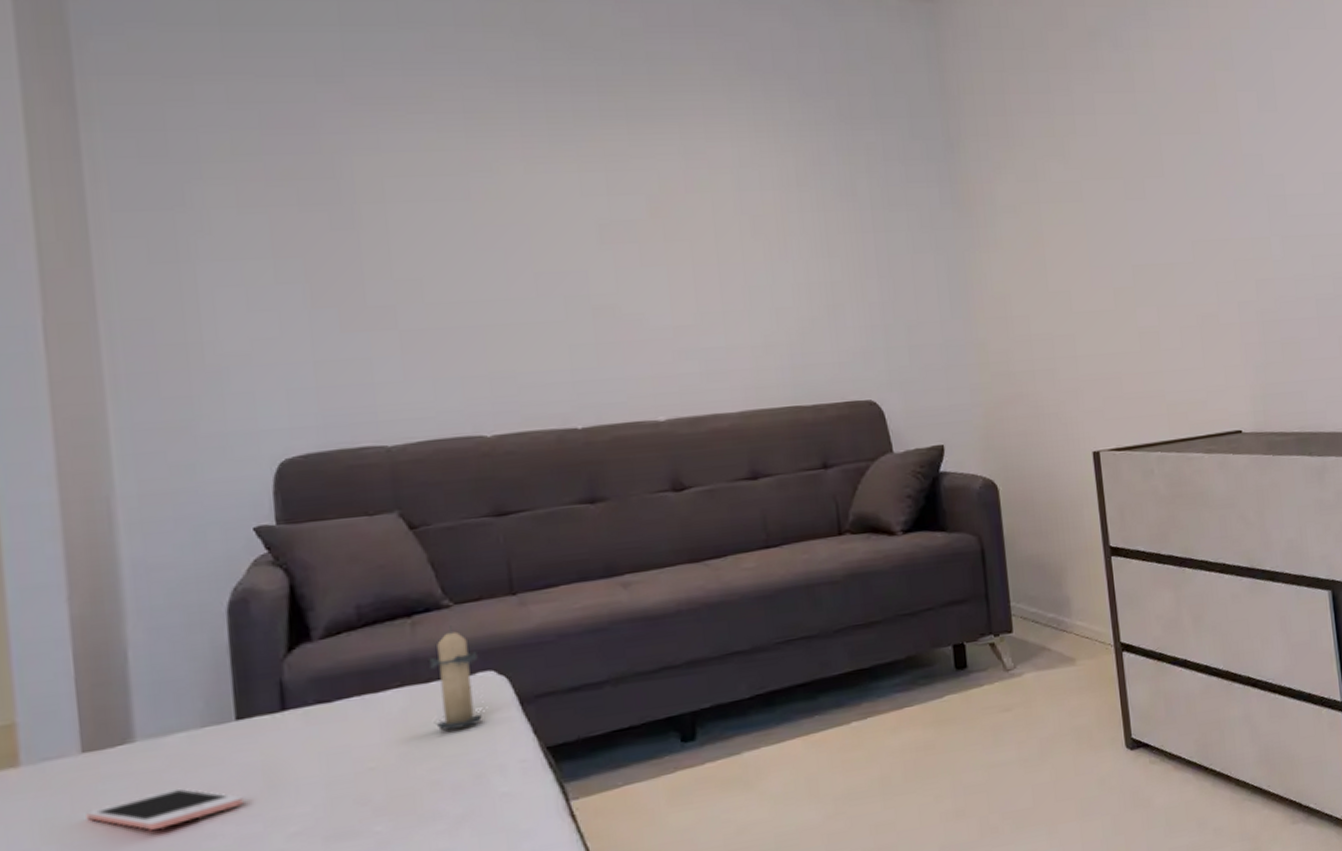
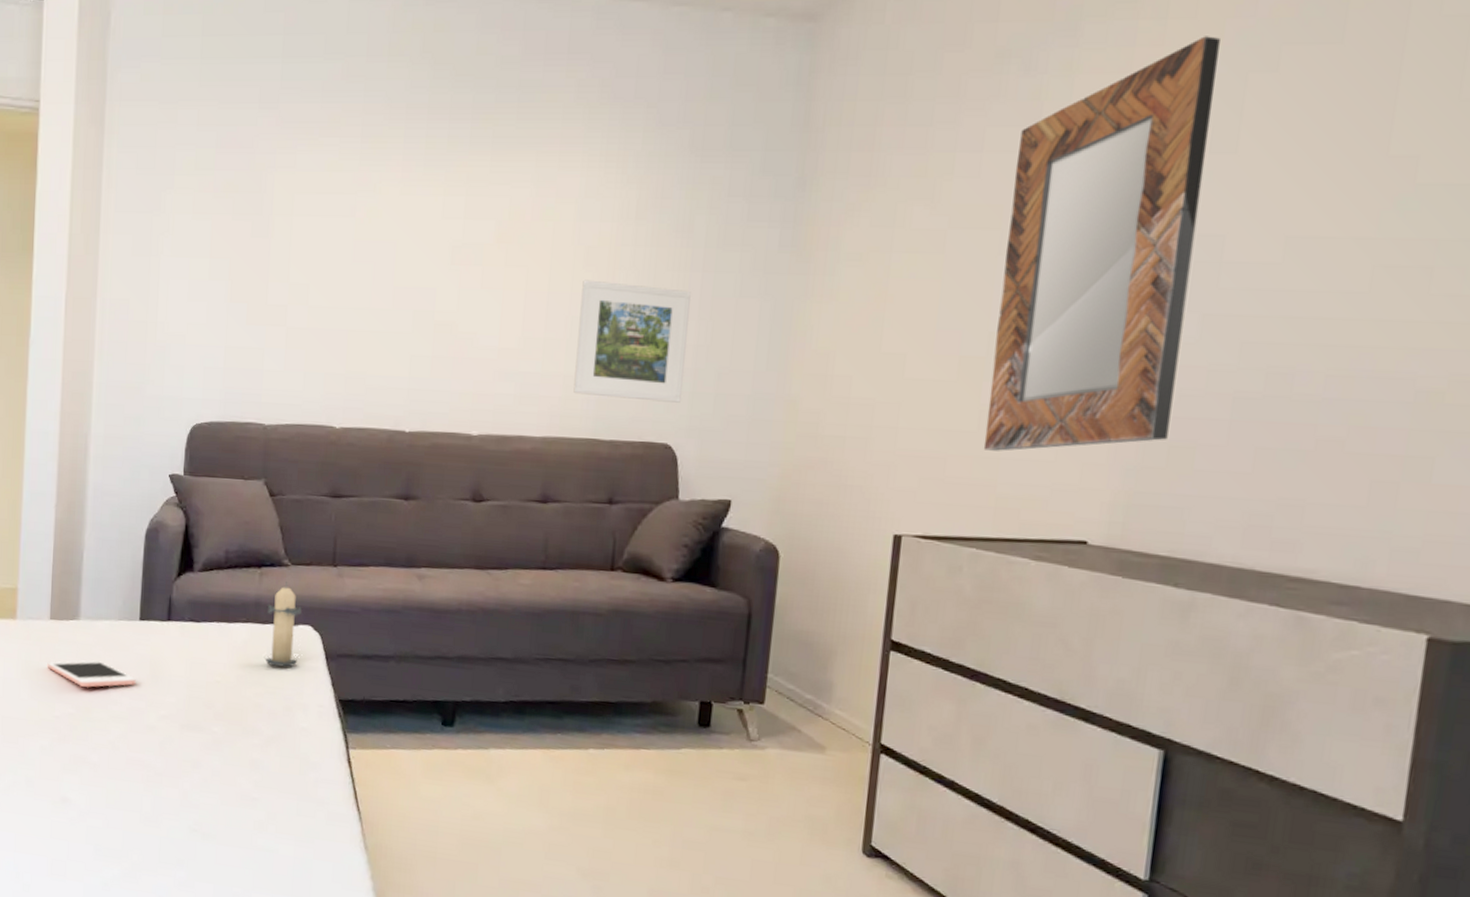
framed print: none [754,248,877,364] -> present [573,279,691,403]
home mirror: none [1121,21,1279,366] -> present [983,36,1220,451]

